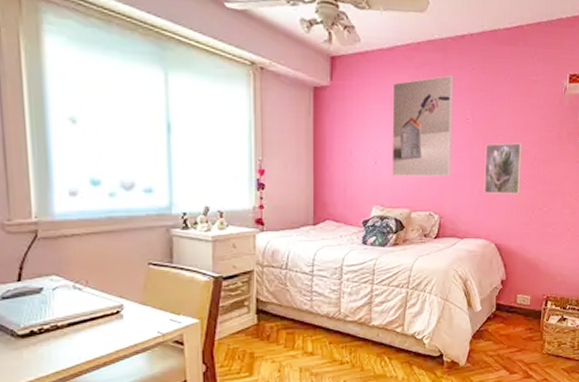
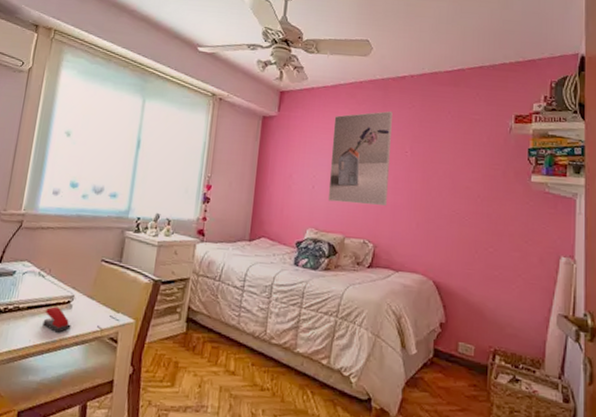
stapler: none [91,319,127,345] -> present [42,306,71,333]
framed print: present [483,142,521,194] -> none [421,177,463,231]

